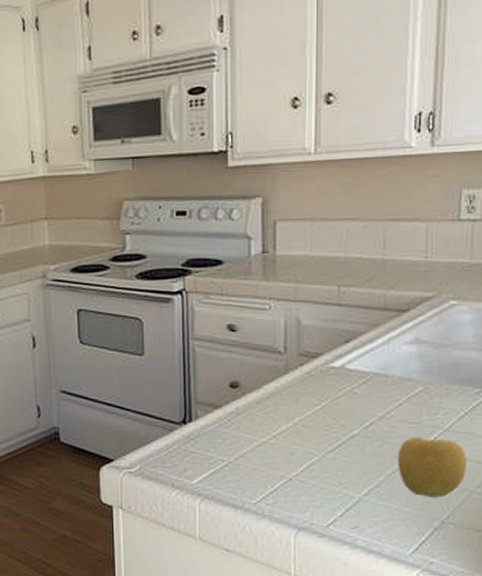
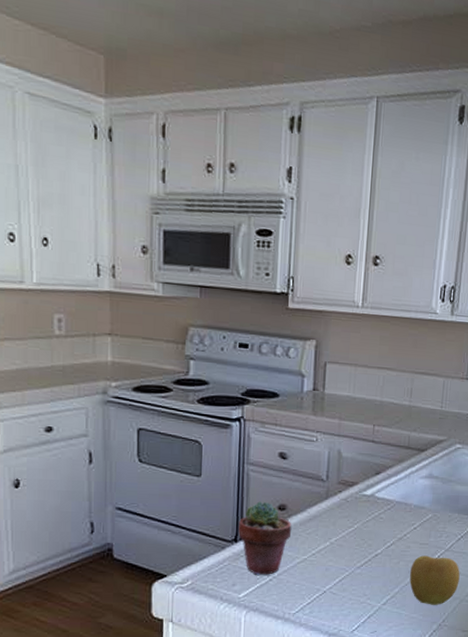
potted succulent: none [187,379,247,460] -> present [238,501,292,575]

